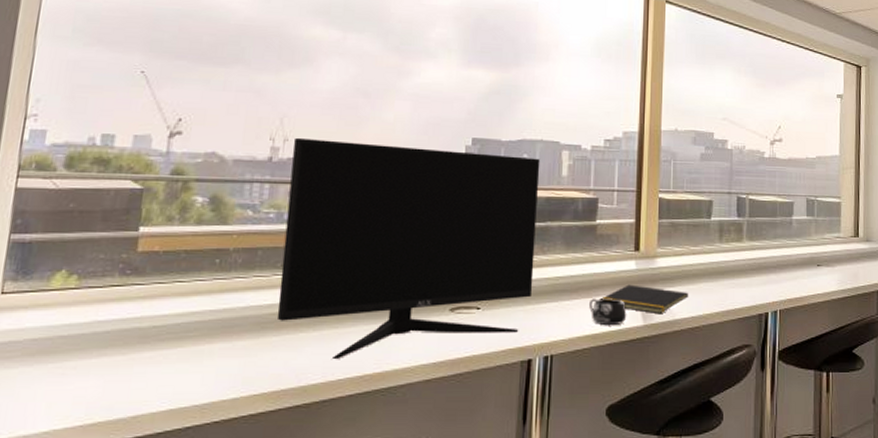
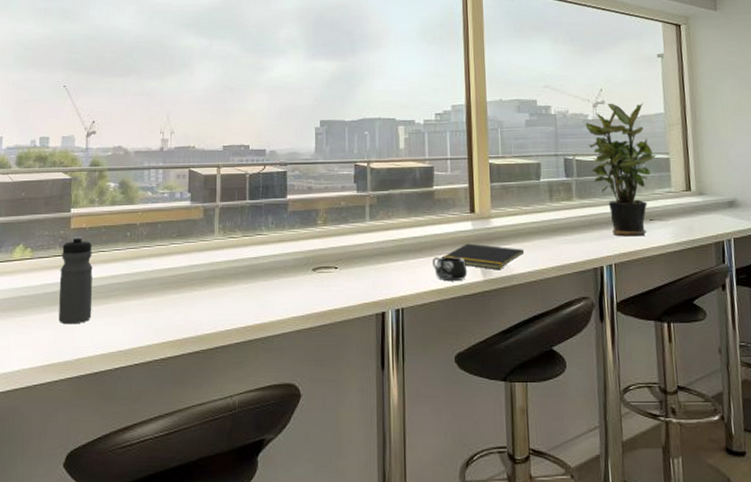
water bottle: none [111,261,167,373] -> present [58,236,93,325]
computer monitor: present [276,137,540,360] -> none [176,130,382,314]
potted plant: none [761,142,829,282] -> present [585,103,657,237]

